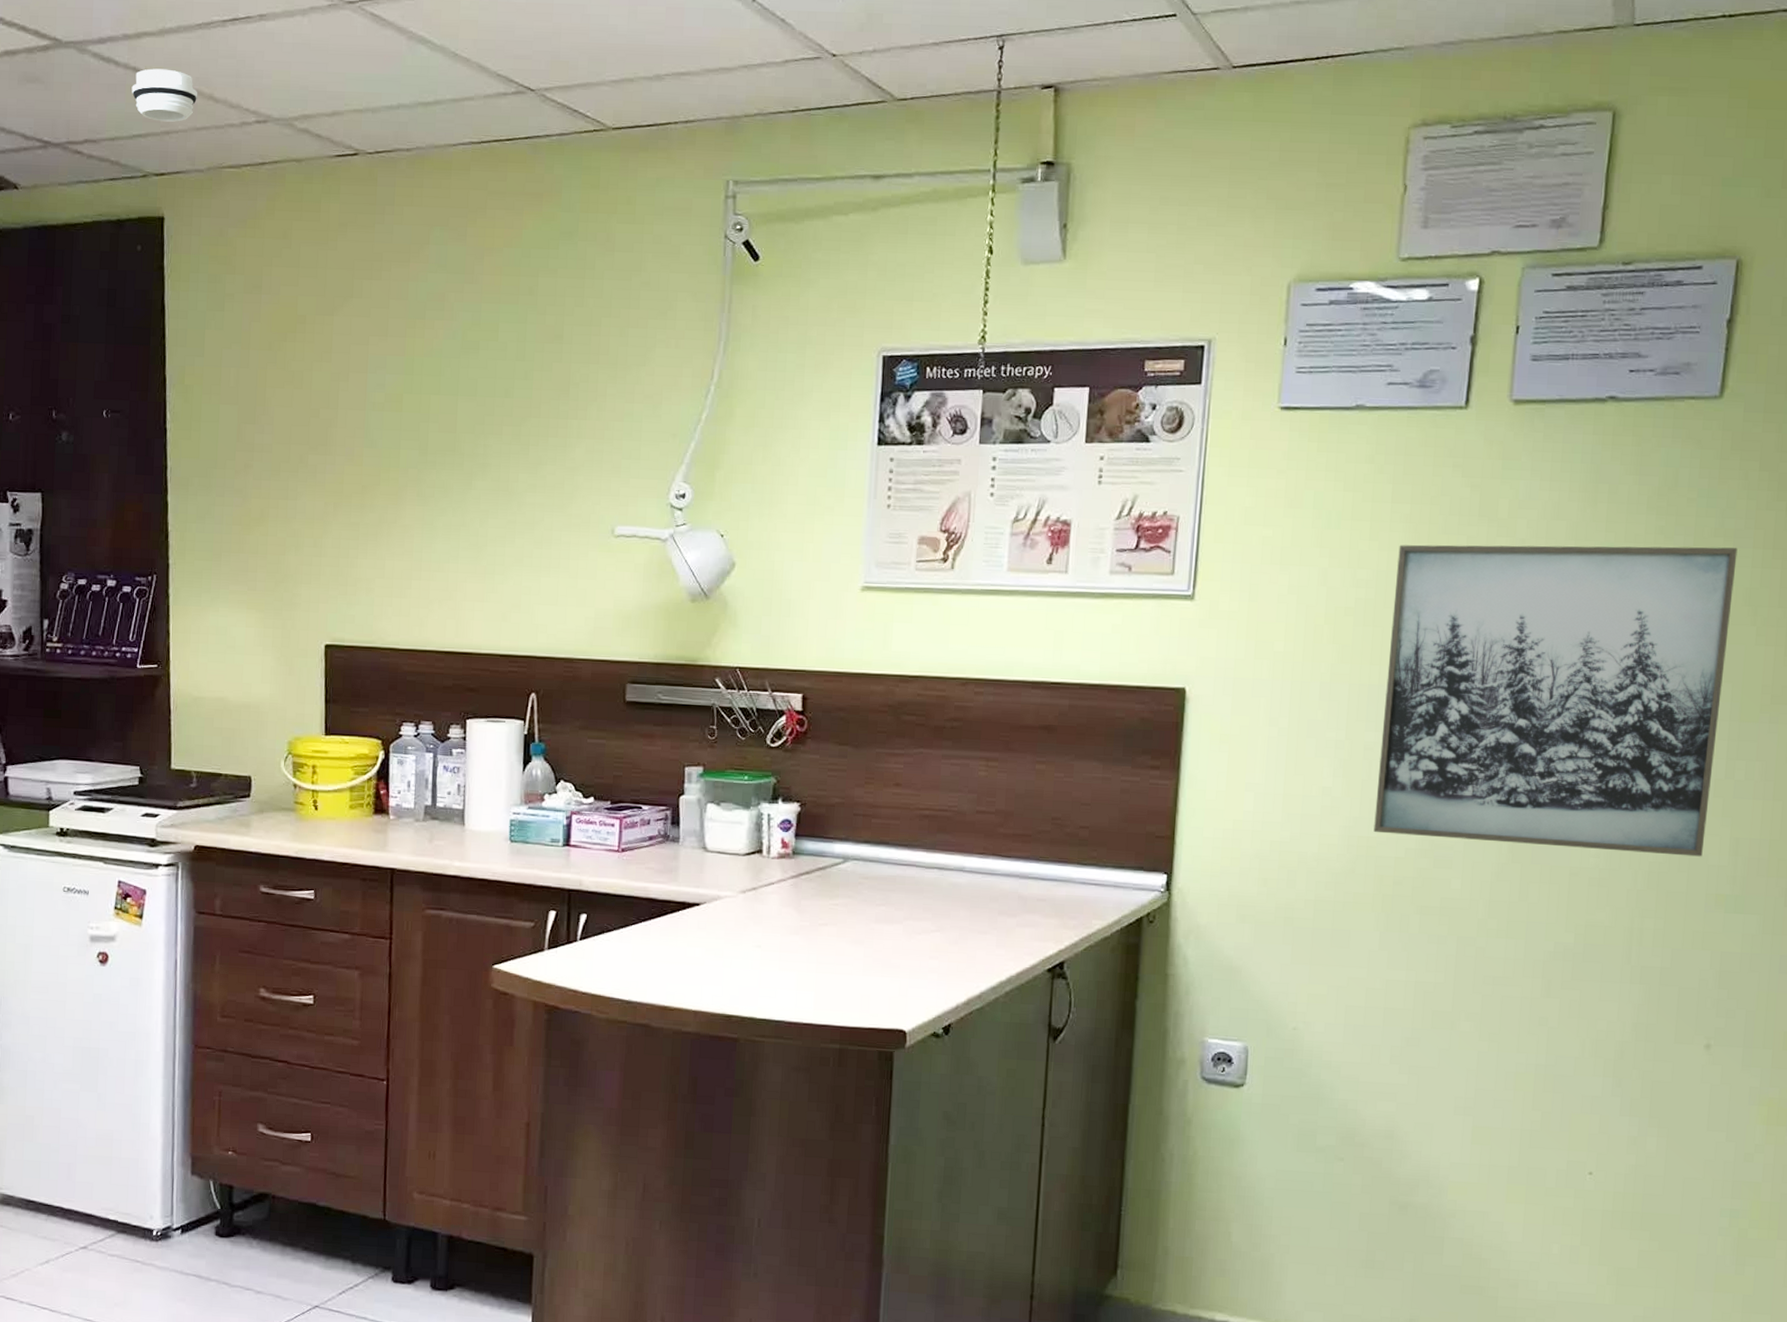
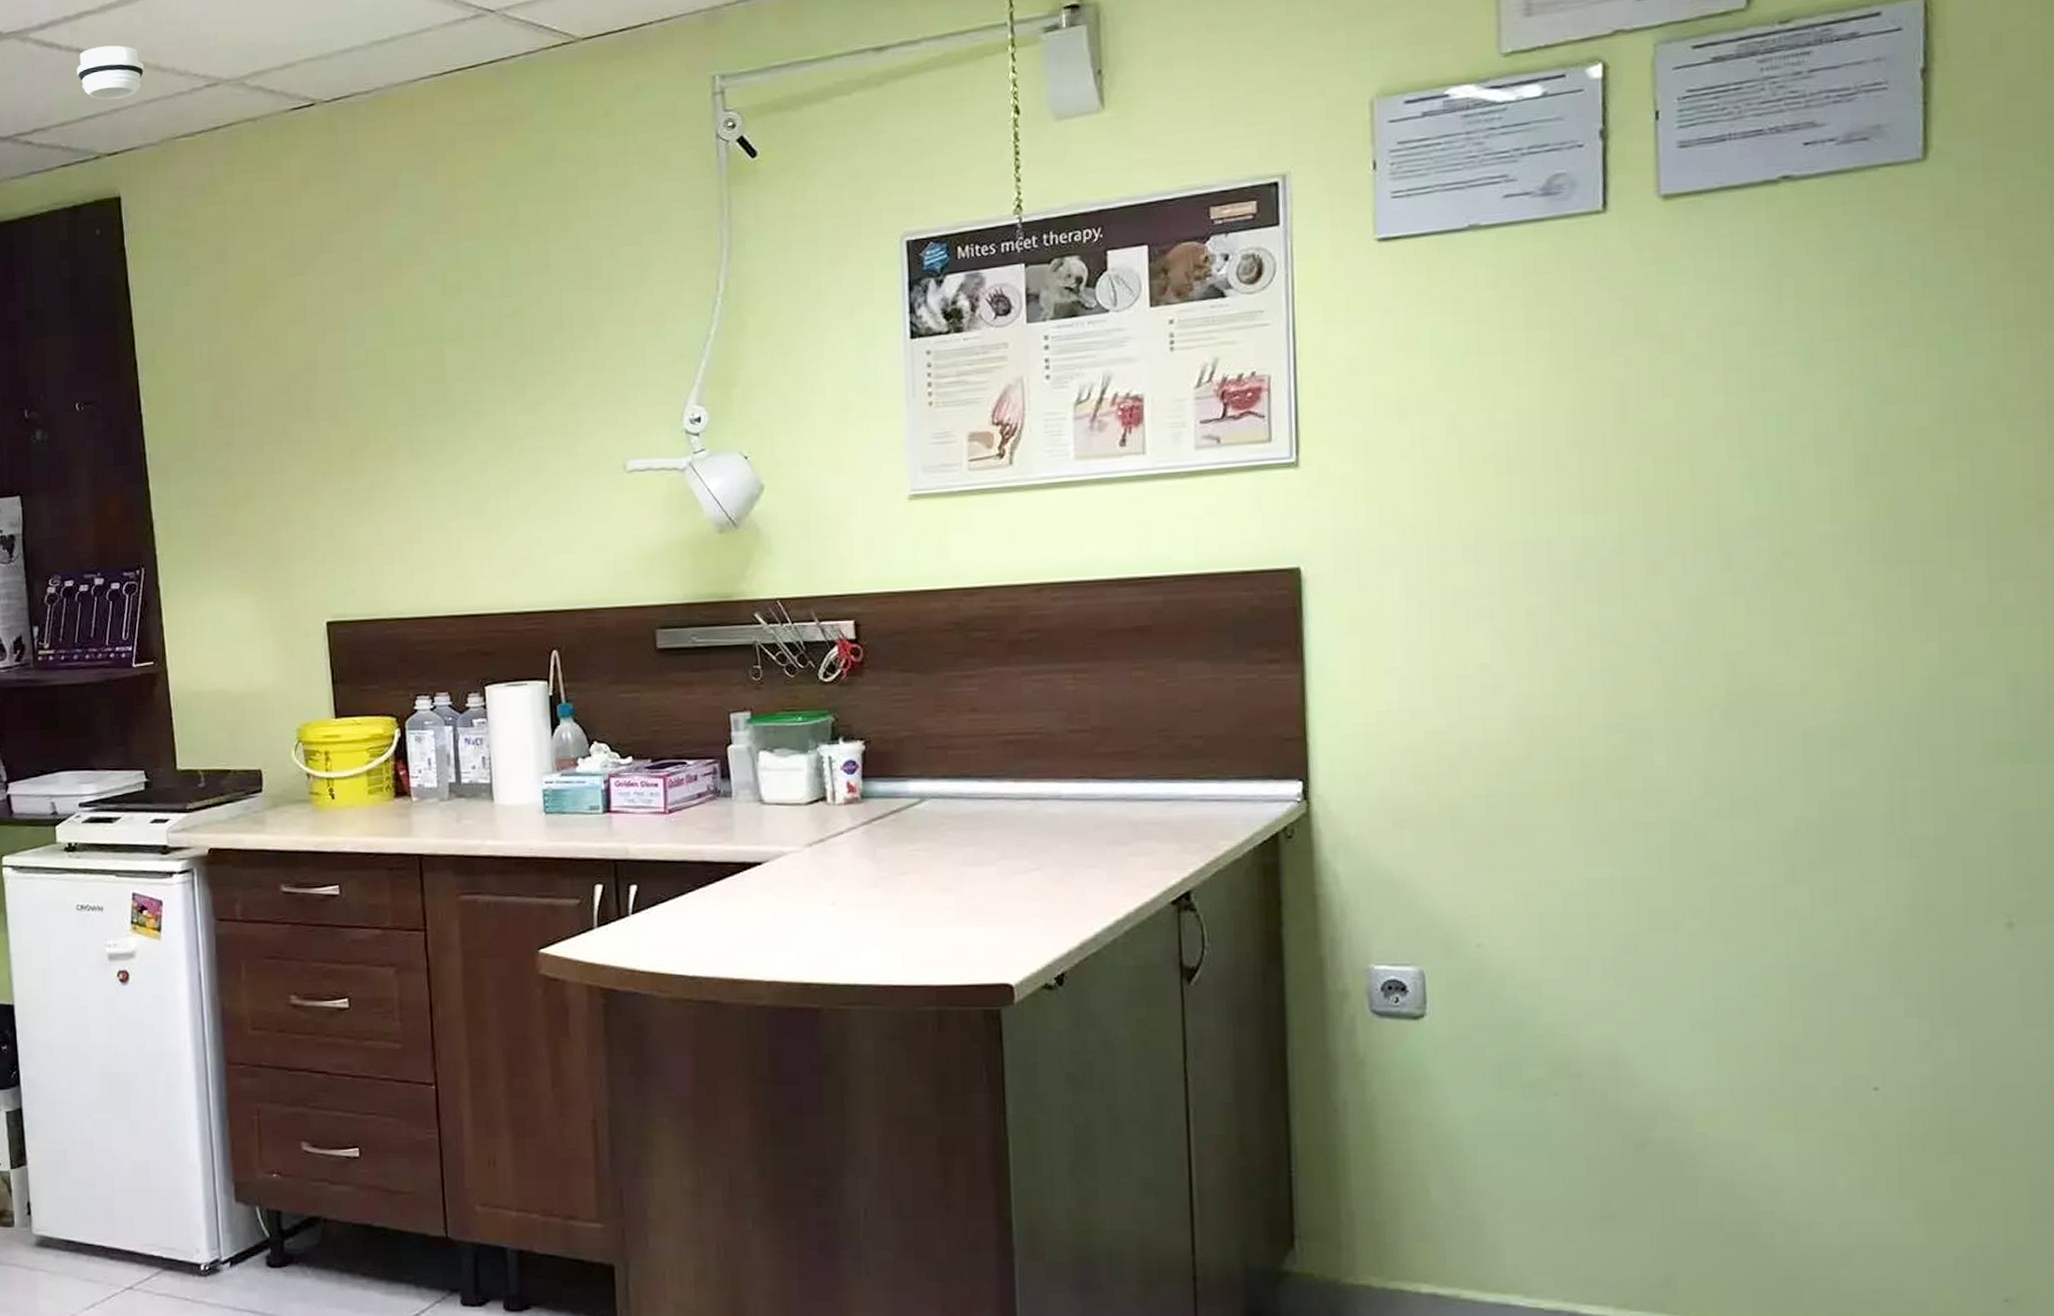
wall art: present [1373,544,1738,857] -> none [1541,332,1973,710]

